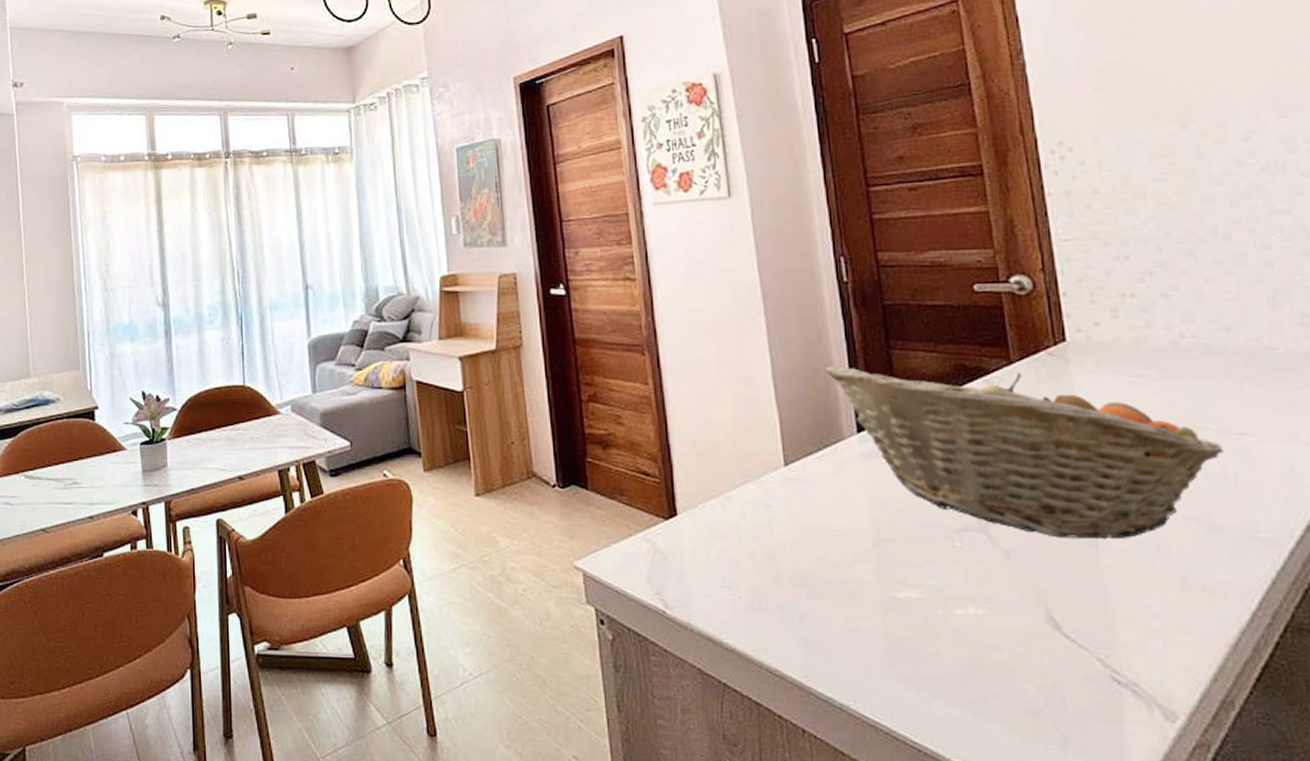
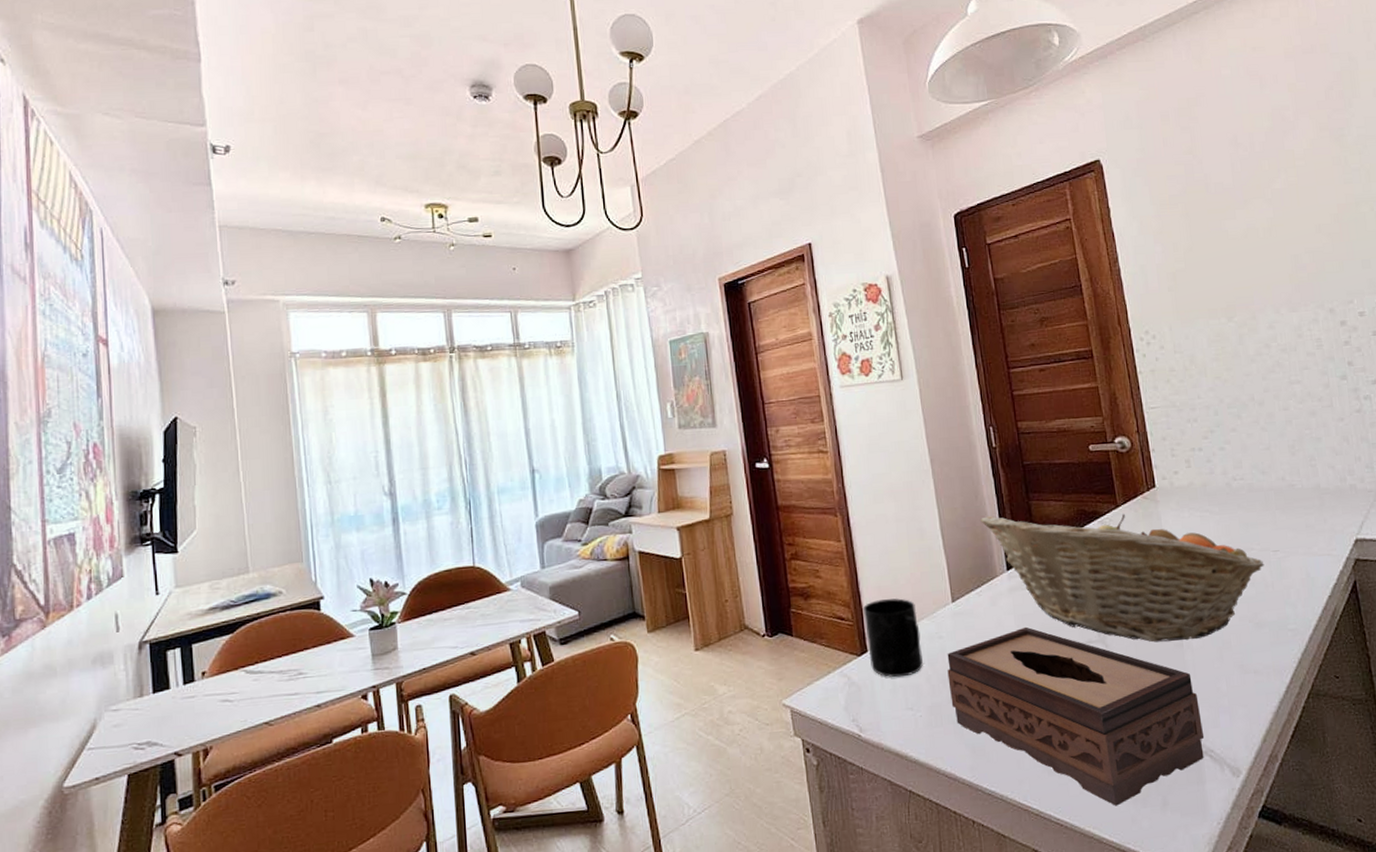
mug: none [674,456,745,549] -> present [864,598,923,678]
tissue box: none [776,503,1125,737] -> present [947,626,1205,806]

